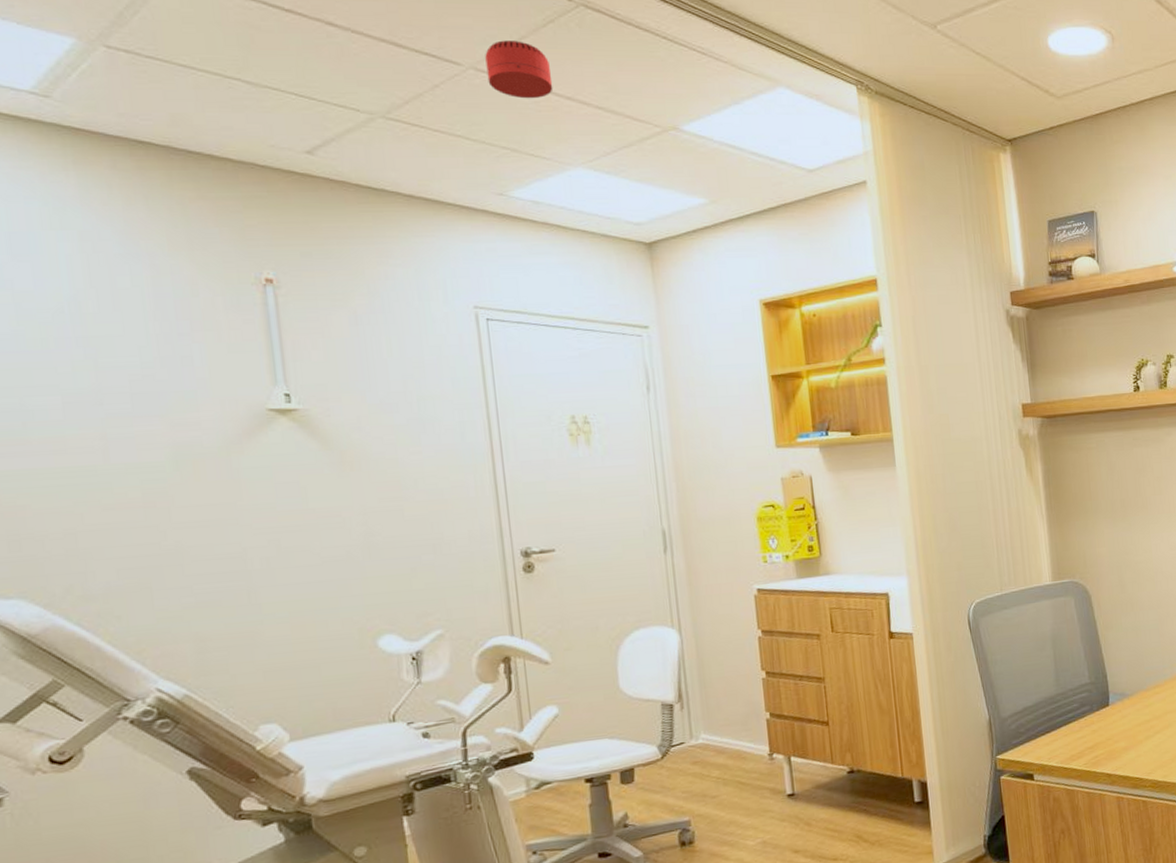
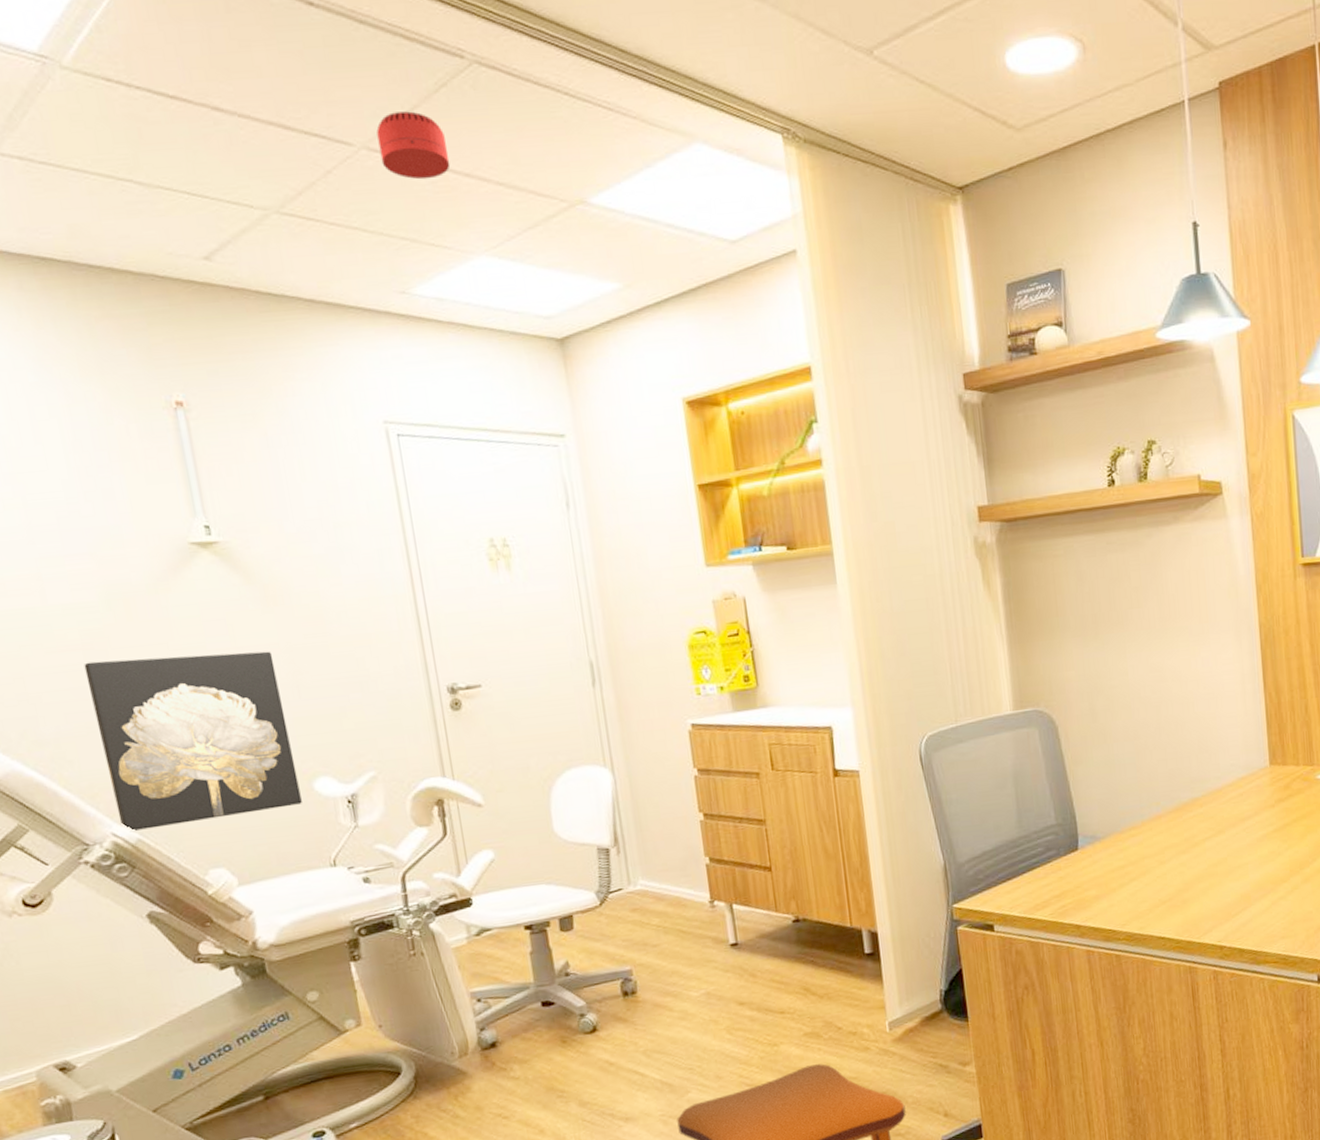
wall art: none [143,513,364,688] -> present [84,651,302,833]

